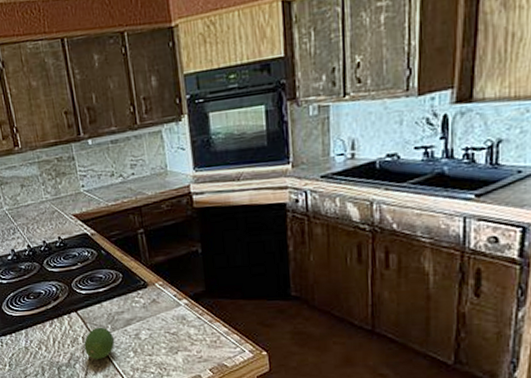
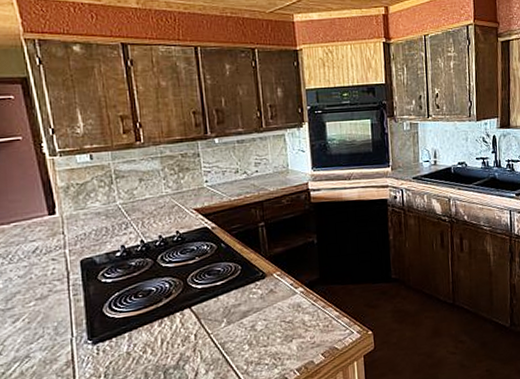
fruit: present [84,327,115,359] -> none [196,321,230,357]

